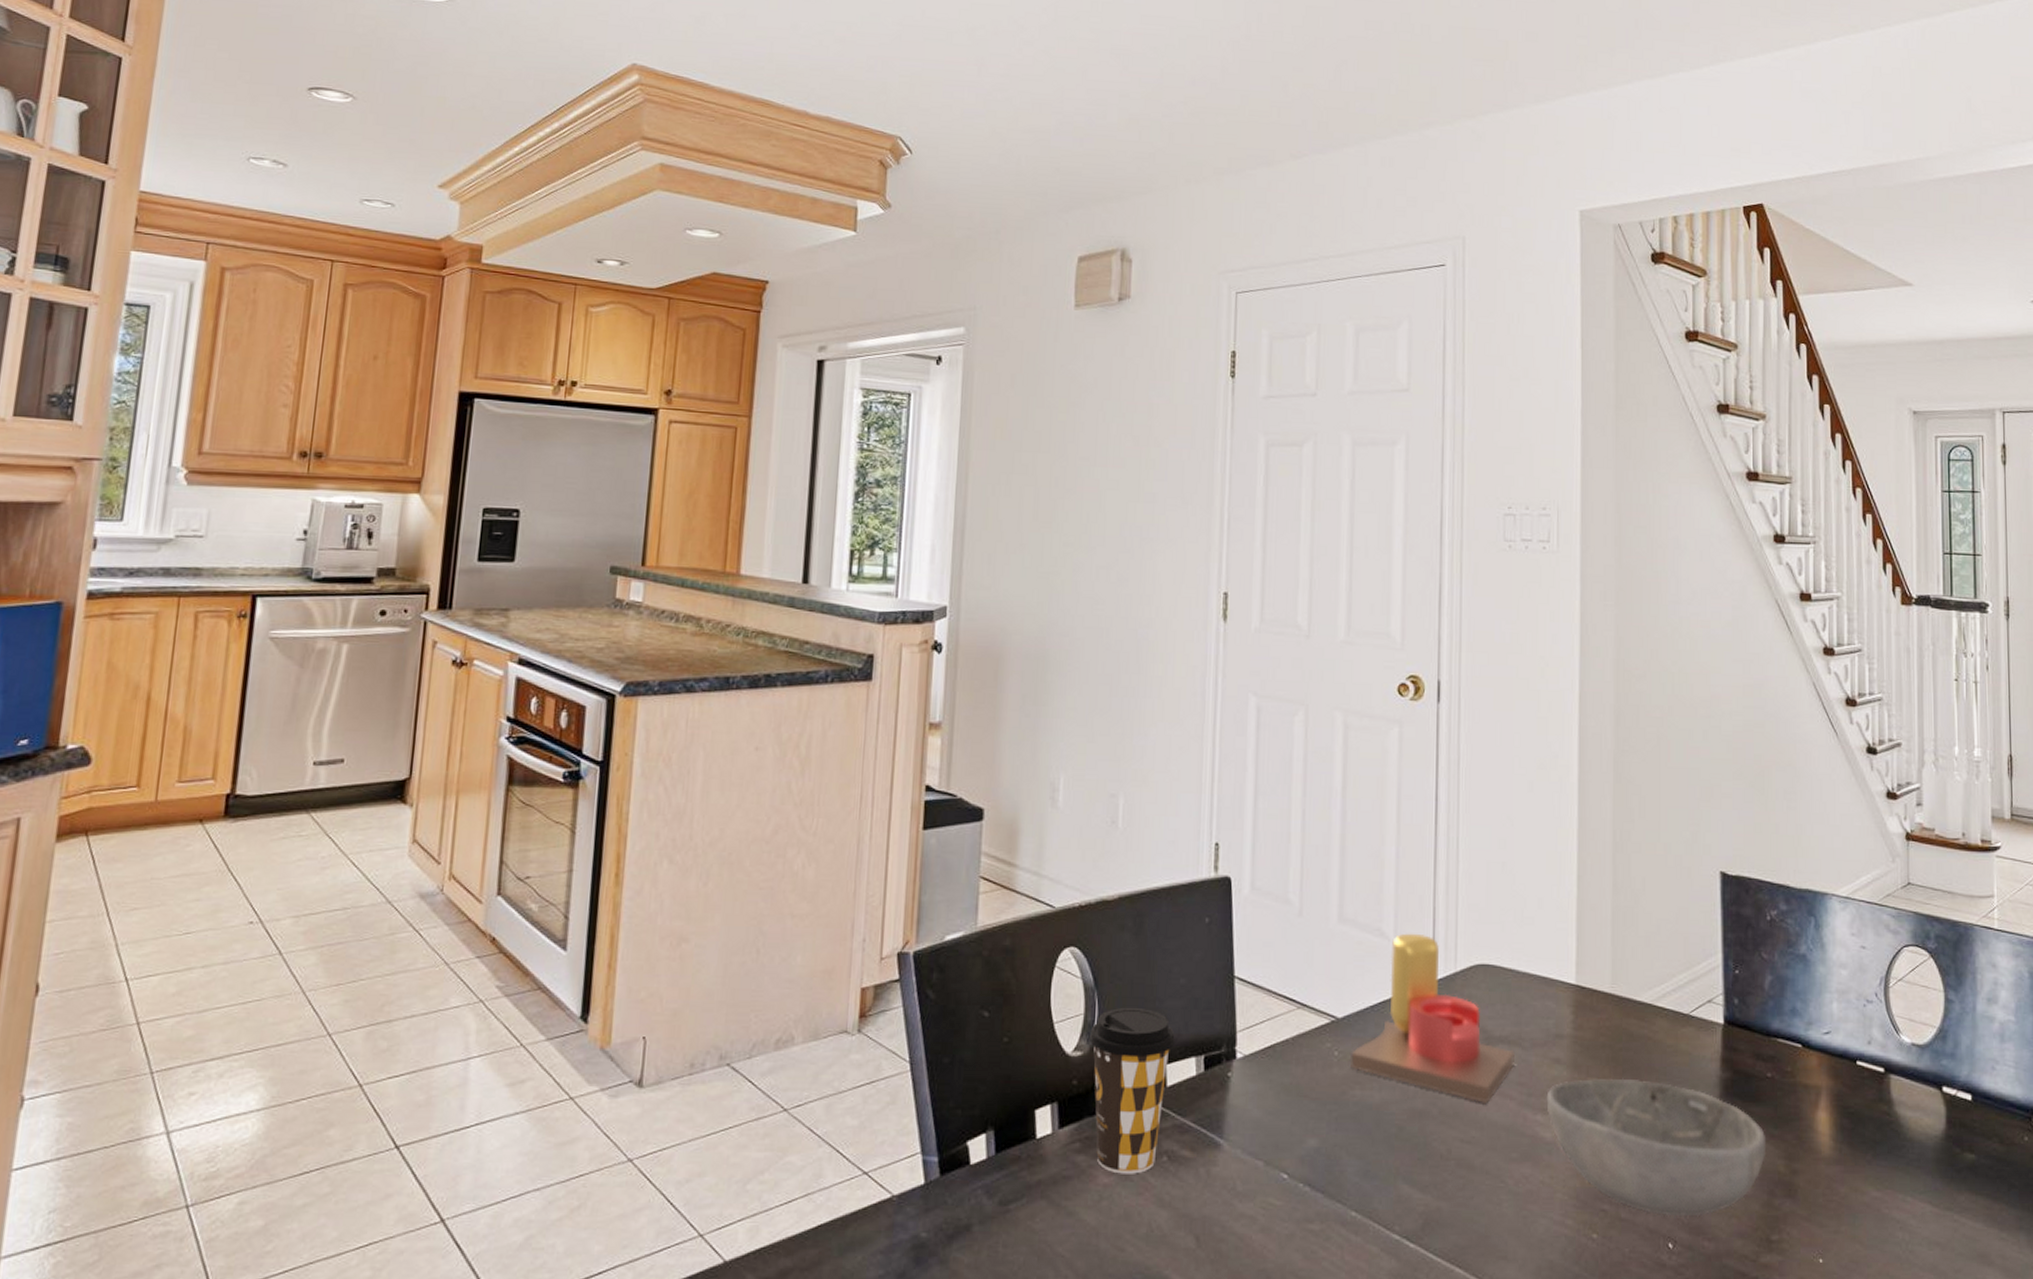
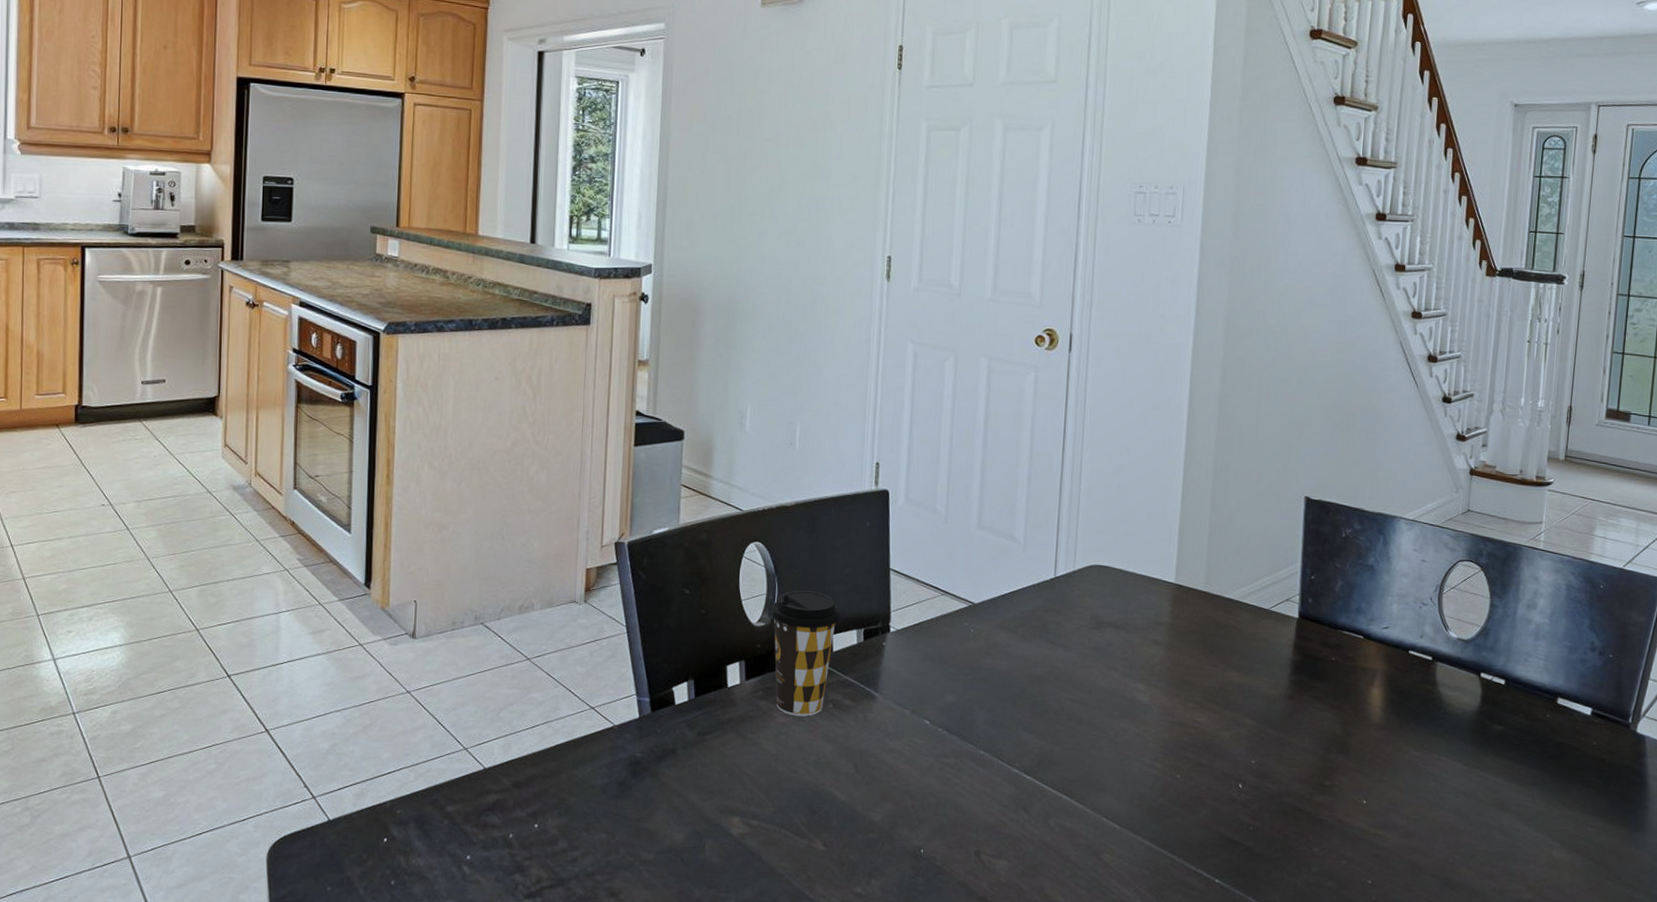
candle: present [1351,933,1514,1103] -> none [984,538,1120,673]
bowl: present [1546,1078,1767,1217] -> none [1144,657,1327,765]

